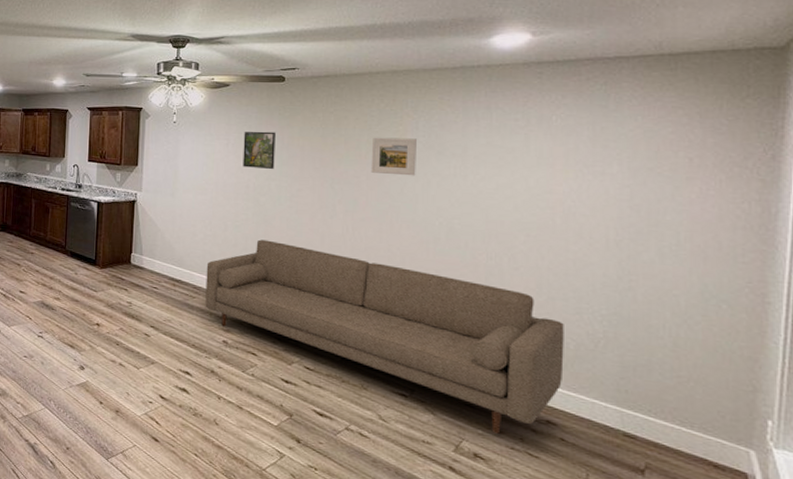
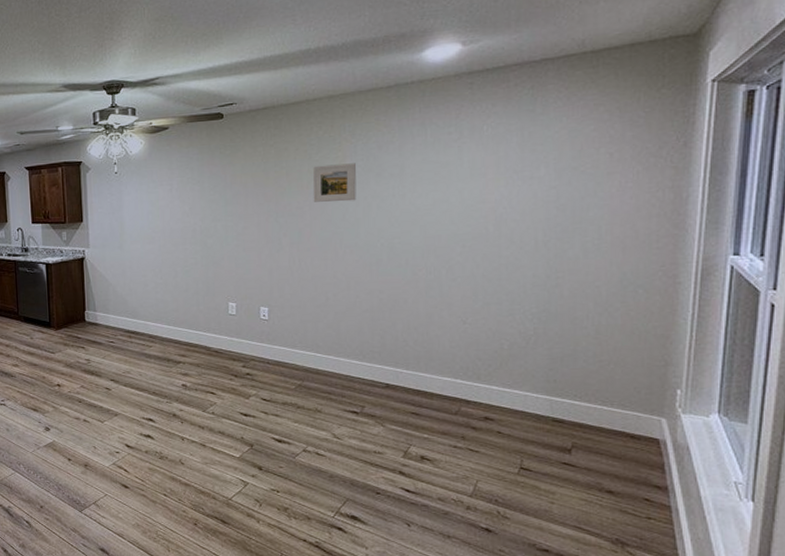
sofa: present [205,239,564,434] -> none [160,281,499,435]
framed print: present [243,131,276,170] -> none [186,171,219,211]

